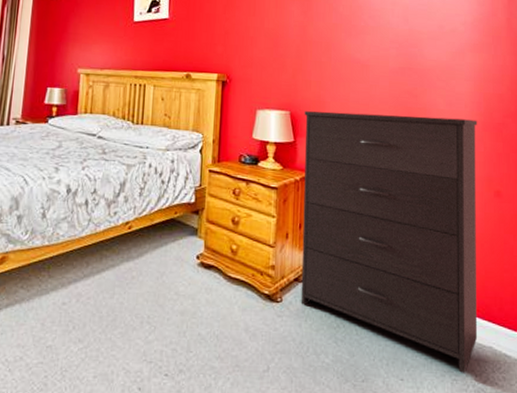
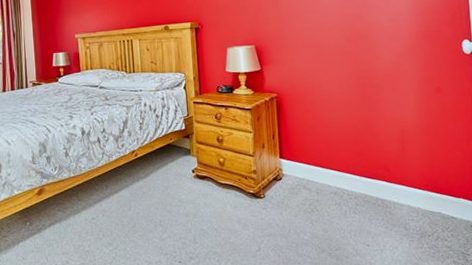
dresser: present [300,111,478,374] -> none [267,31,429,236]

